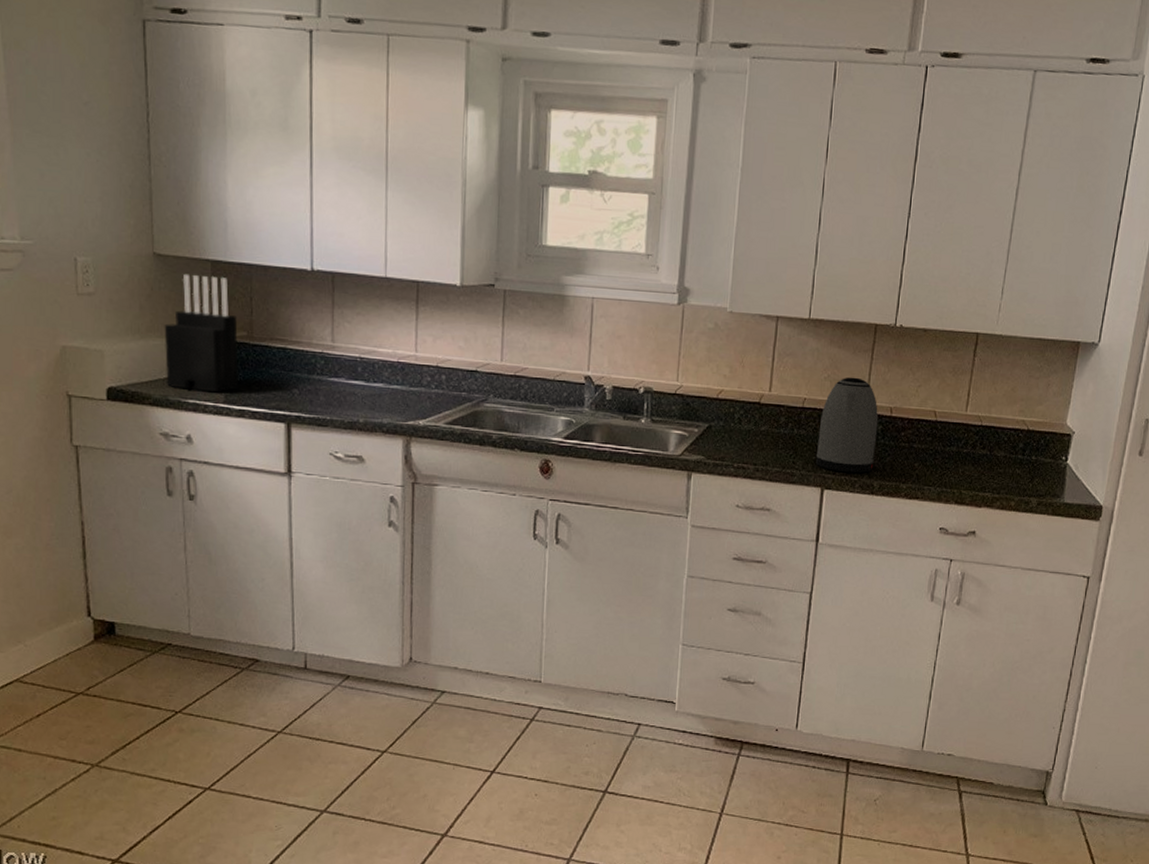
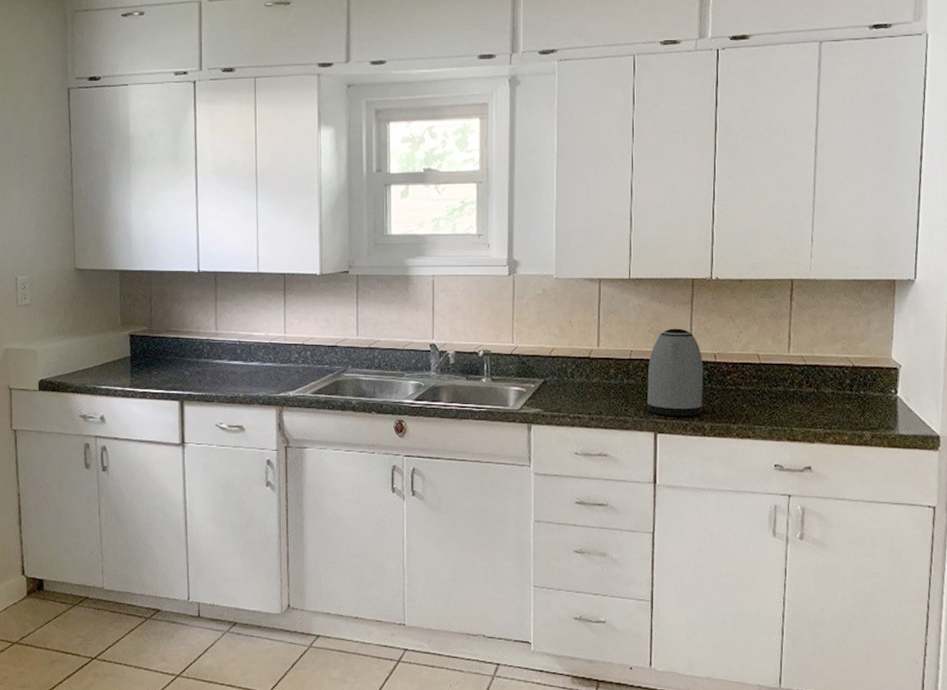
knife block: present [164,273,239,393] -> none [83,283,141,379]

